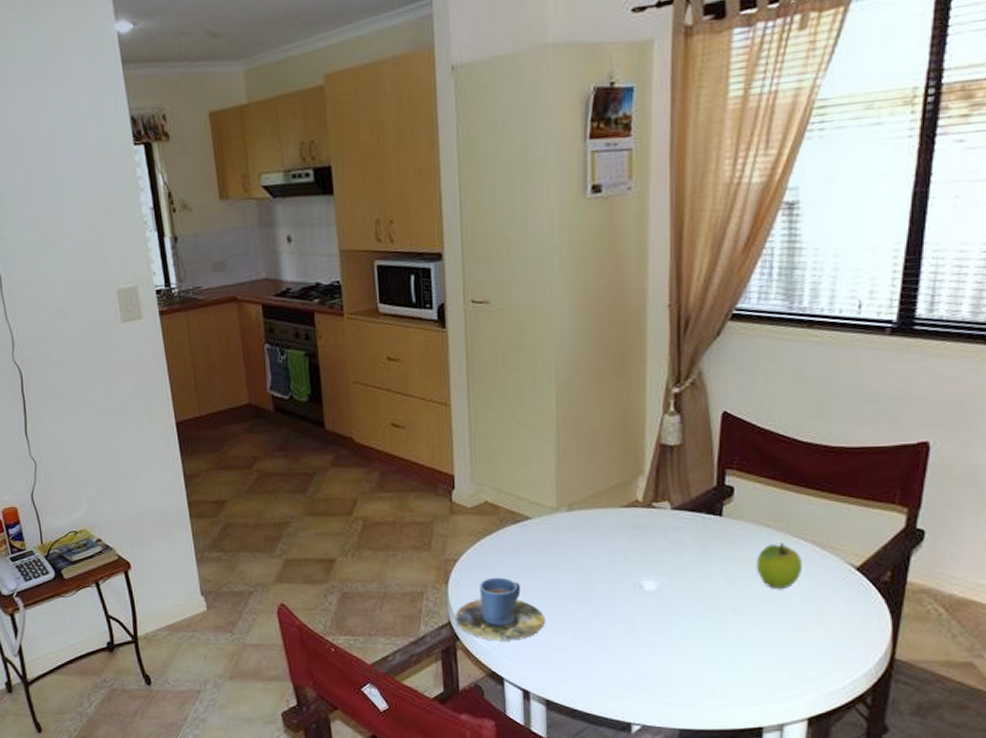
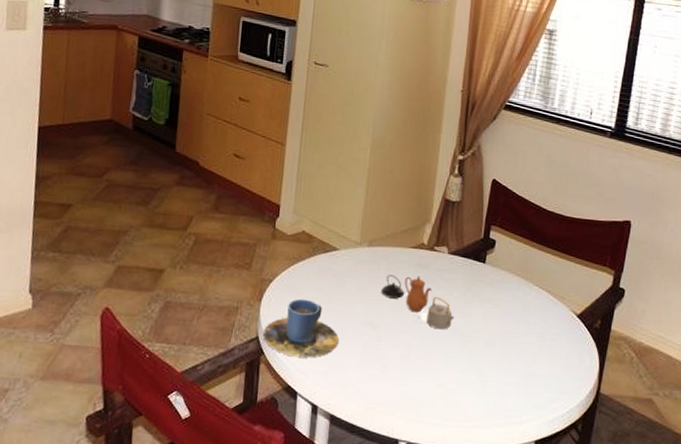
teapot: none [589,539,688,599] -> present [380,275,455,330]
fruit: present [756,543,803,588] -> none [506,290,540,328]

